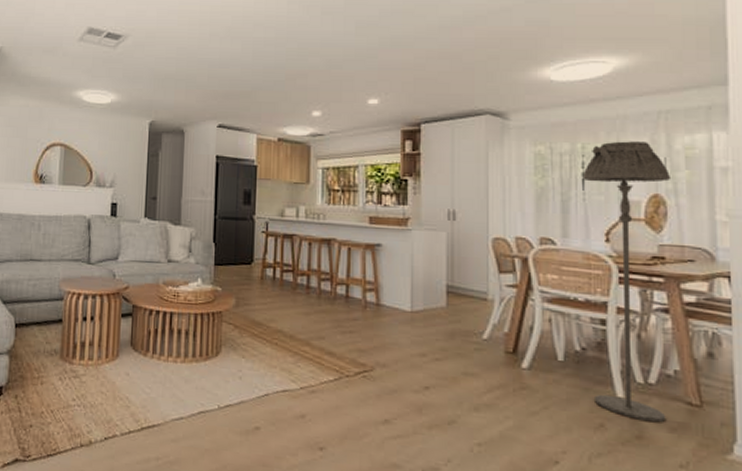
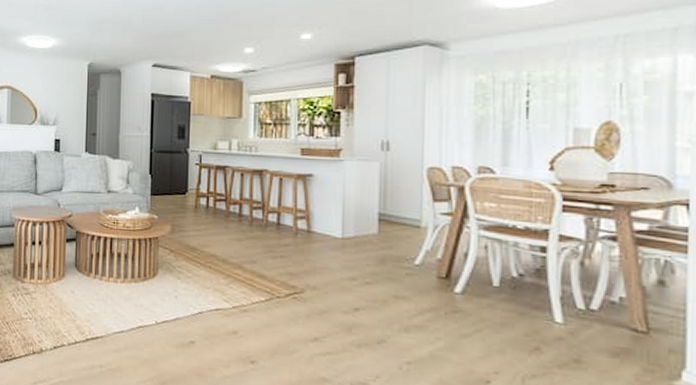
floor lamp: present [582,141,672,423] -> none [527,67,627,348]

